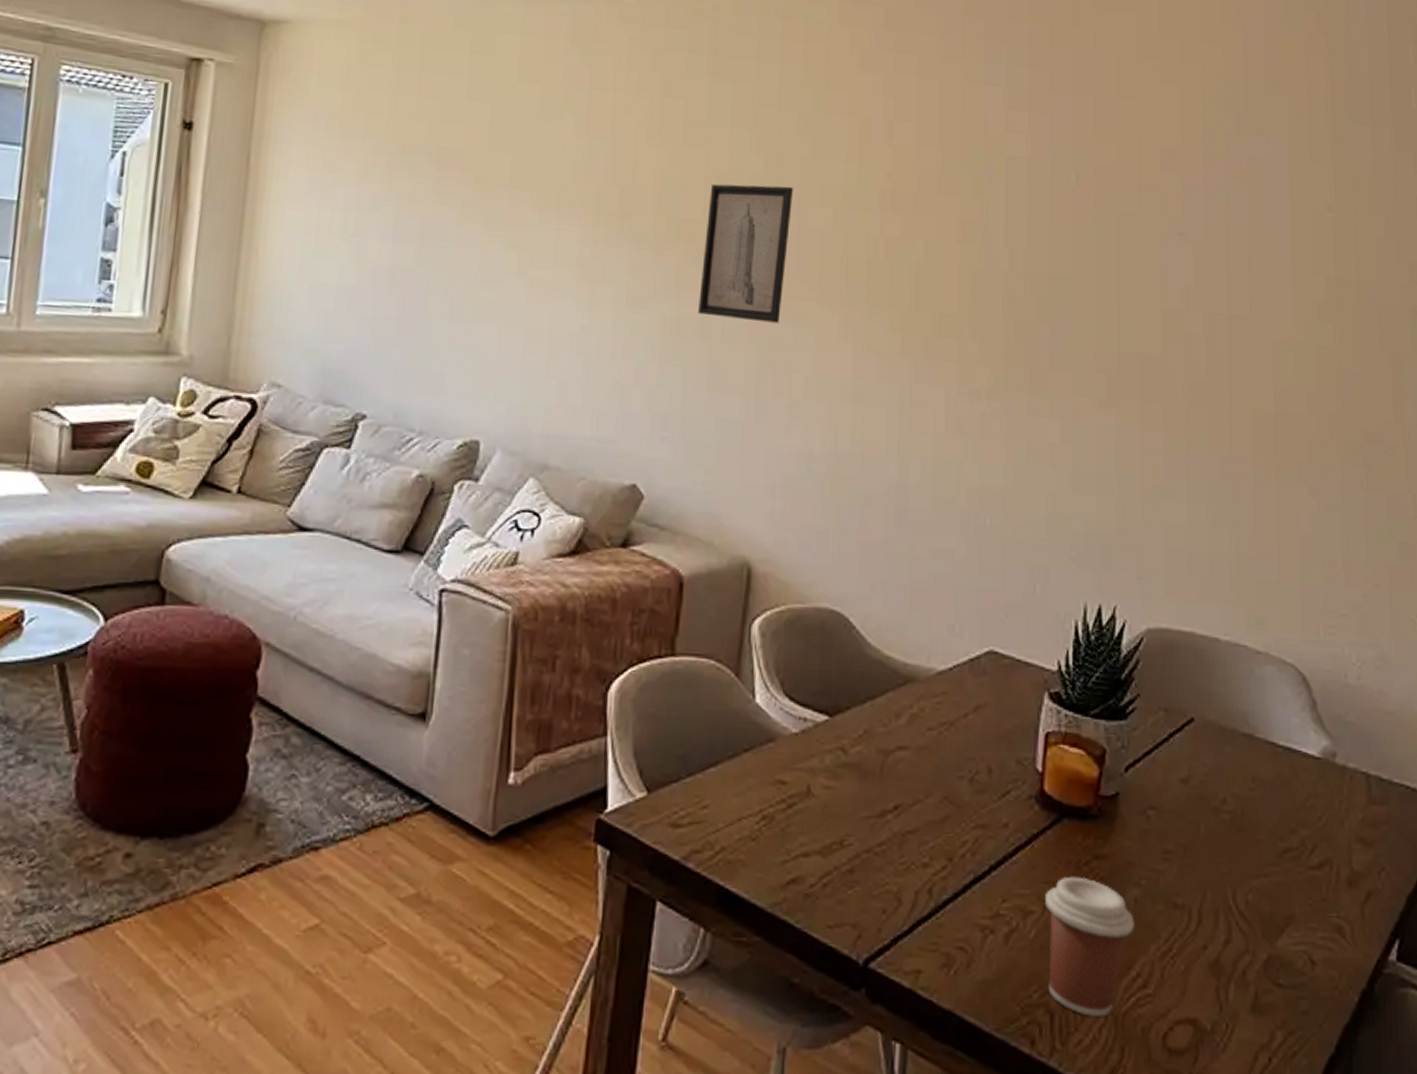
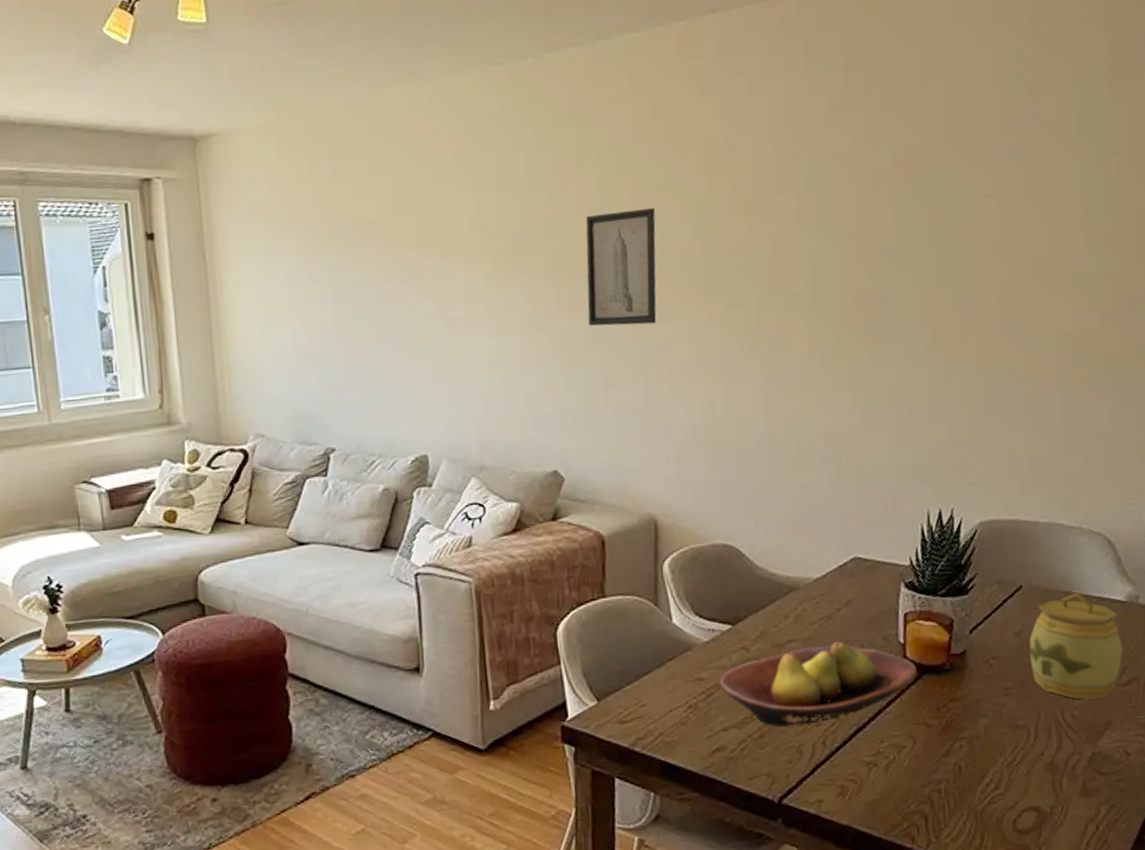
fruit bowl: none [804,757,1055,864] -> present [718,641,917,727]
coffee cup: present [1045,876,1135,1017] -> none [914,716,986,815]
jar: none [1197,737,1313,882] -> present [1029,592,1123,699]

